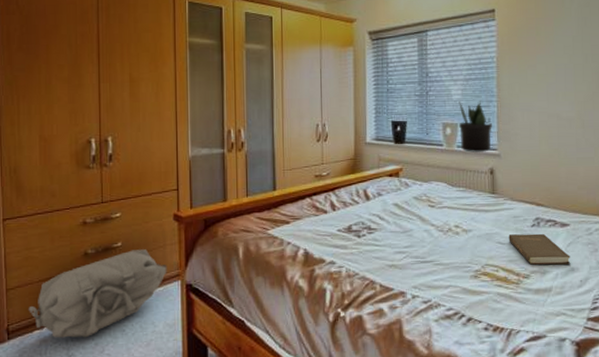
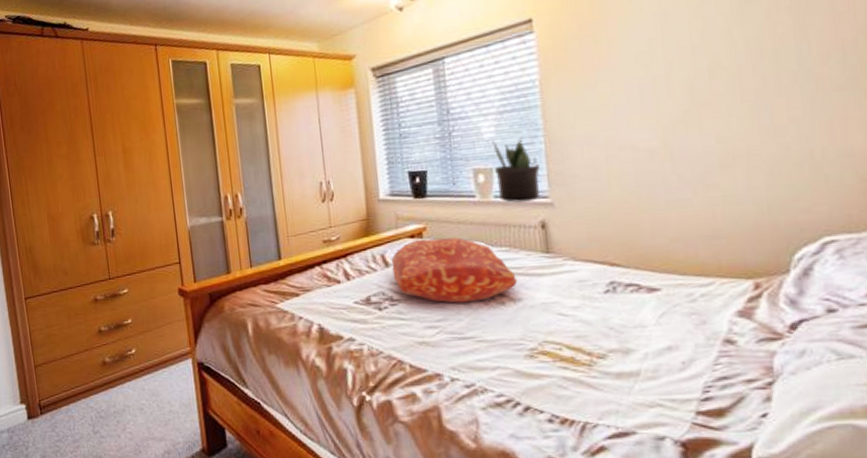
duffel bag: present [29,249,167,338] -> none [55,326,178,415]
cushion: none [372,178,469,233] -> present [391,237,517,303]
book: present [508,233,571,266] -> none [572,301,666,343]

